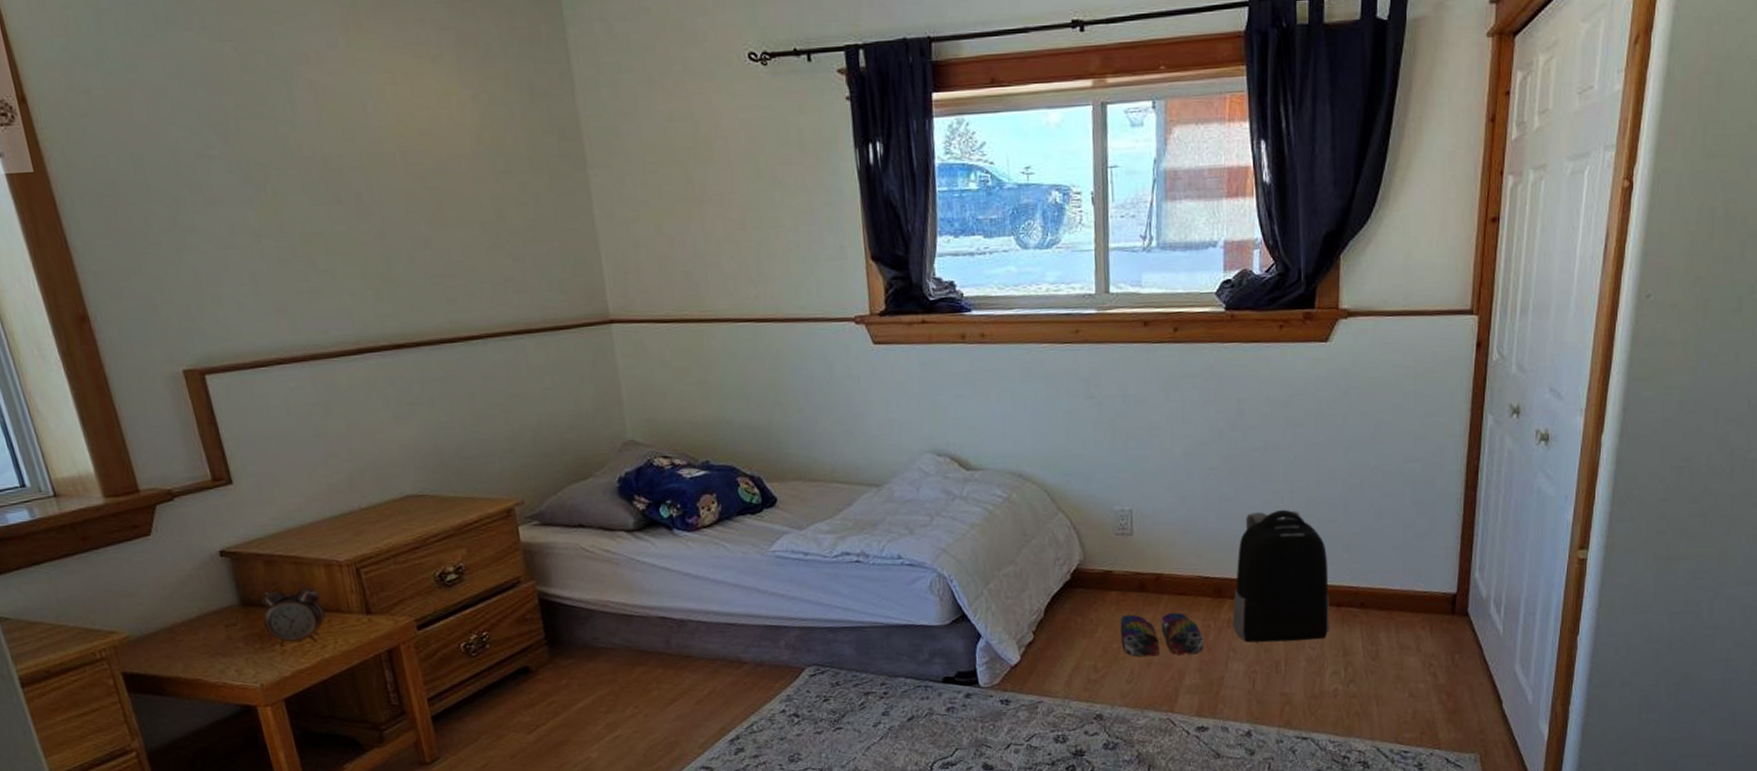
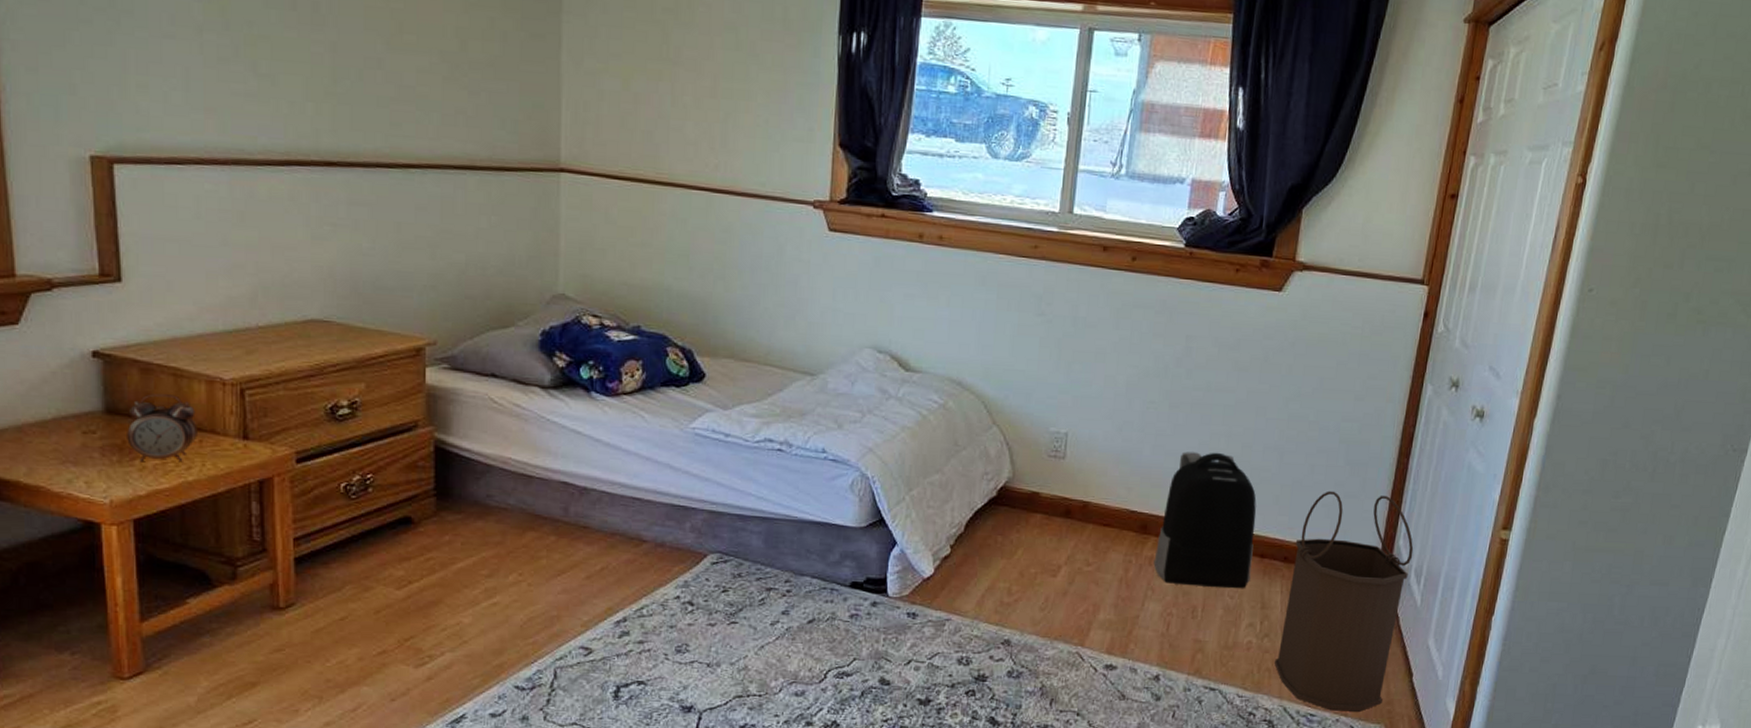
slippers: present [1120,612,1203,657] -> none [1040,539,1123,588]
basket: none [1363,531,1490,746] -> present [1274,490,1414,712]

